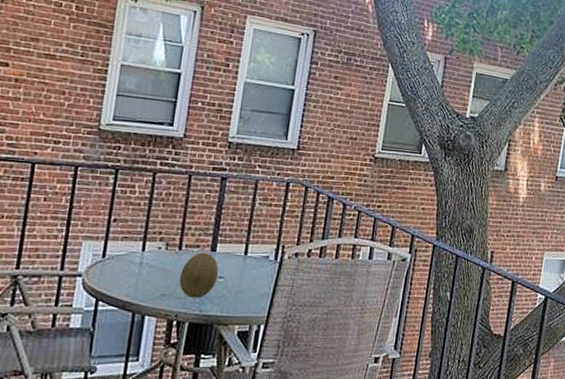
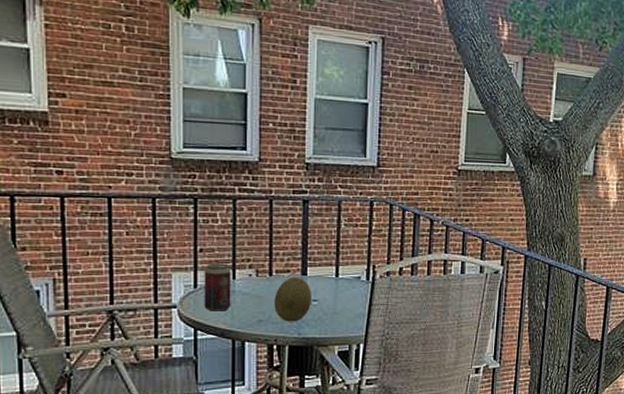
beverage can: none [109,234,142,283] -> present [204,263,231,311]

